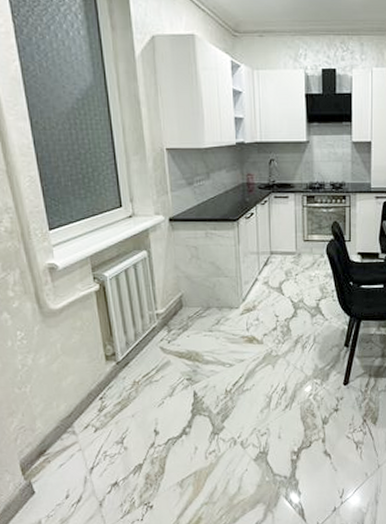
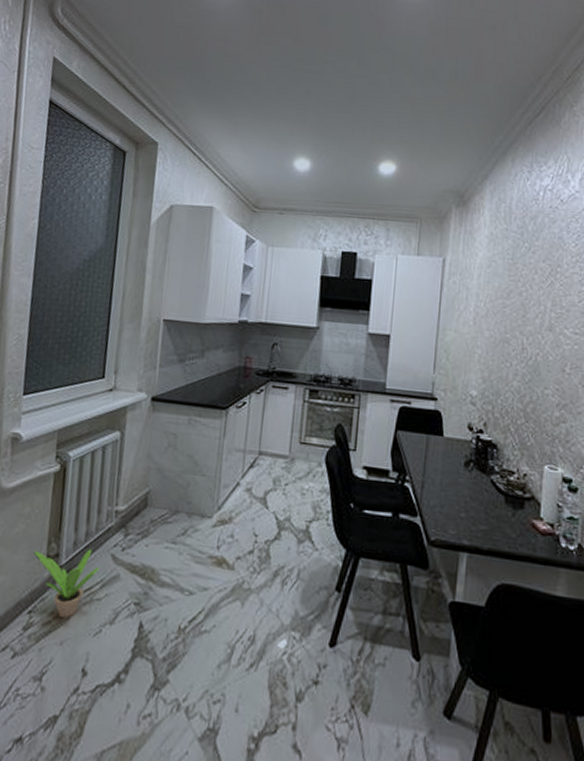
potted plant: none [93,346,152,399] -> present [33,549,100,619]

